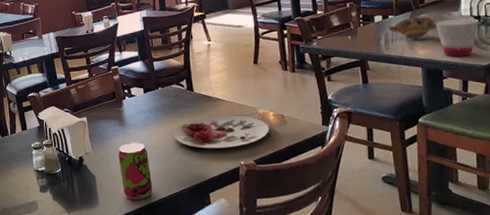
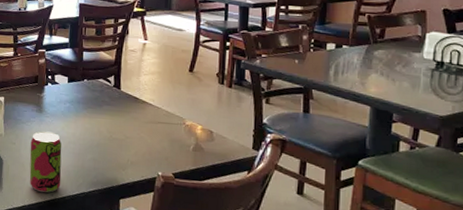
plate: present [173,115,270,149] -> none [91,119,195,156]
bowl: present [387,16,438,39] -> none [339,51,395,75]
cup: present [435,18,479,57] -> none [392,59,441,103]

